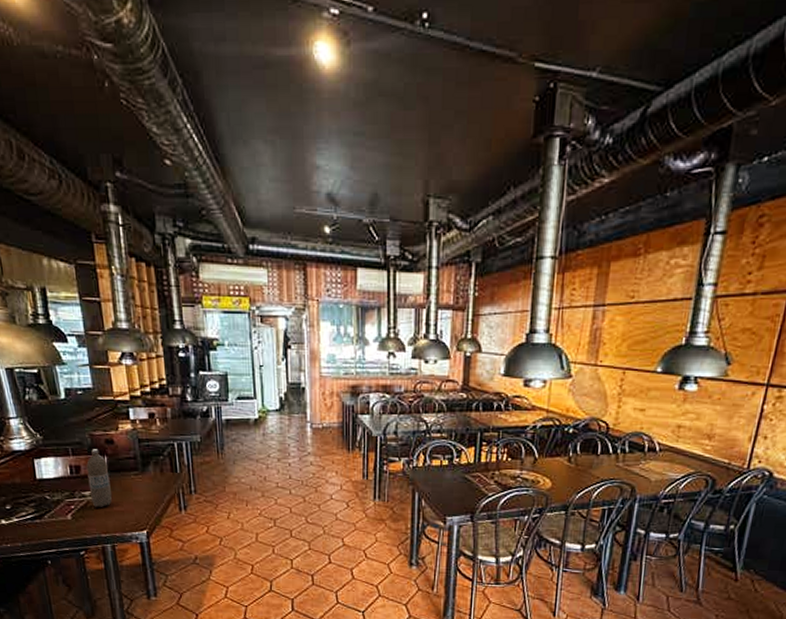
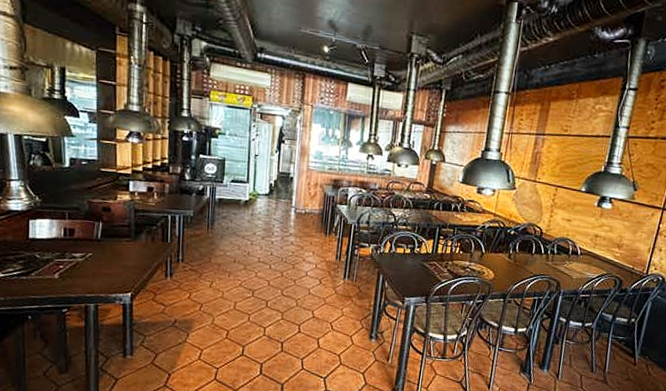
water bottle: present [86,449,112,507] -> none [80,215,102,269]

